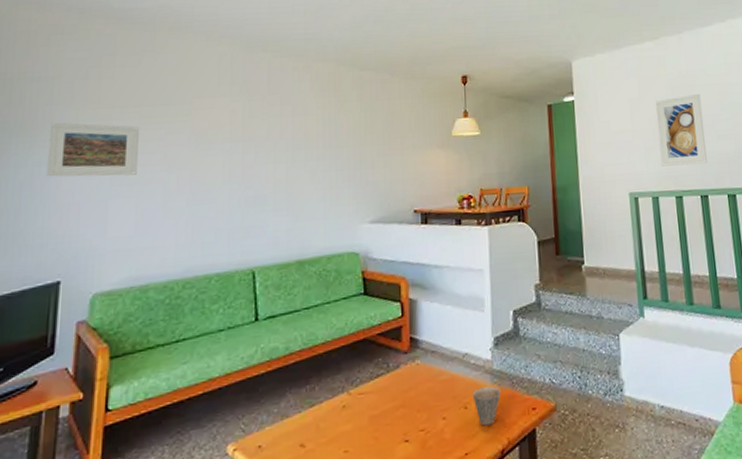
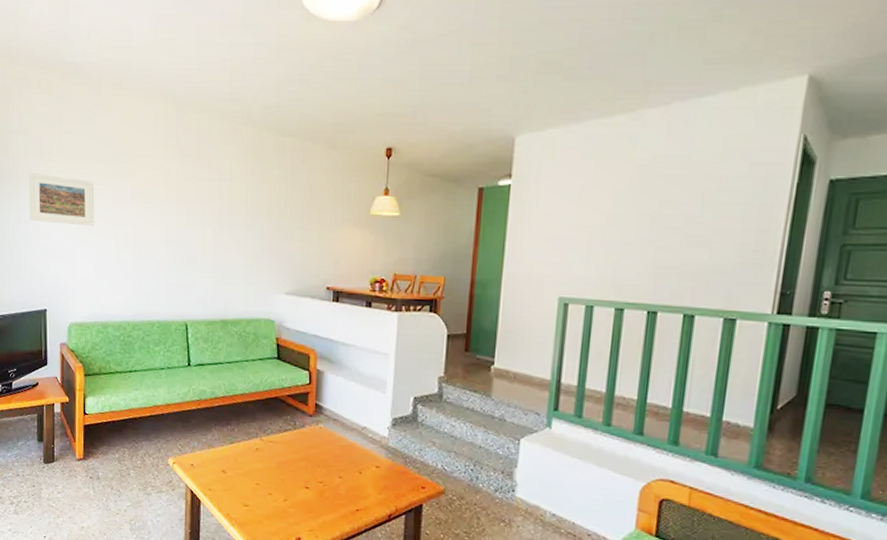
cup: present [472,386,501,426] -> none [367,459,394,492]
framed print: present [656,93,707,167] -> none [605,186,677,274]

